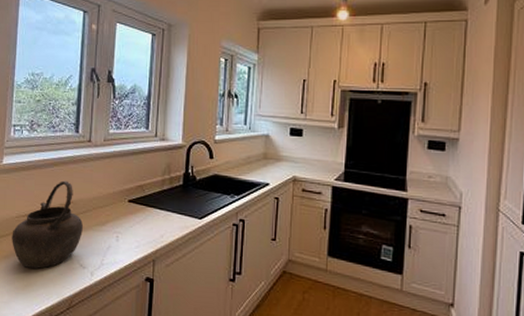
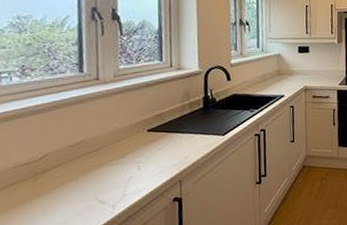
kettle: present [12,180,83,269] -> none [9,121,99,217]

